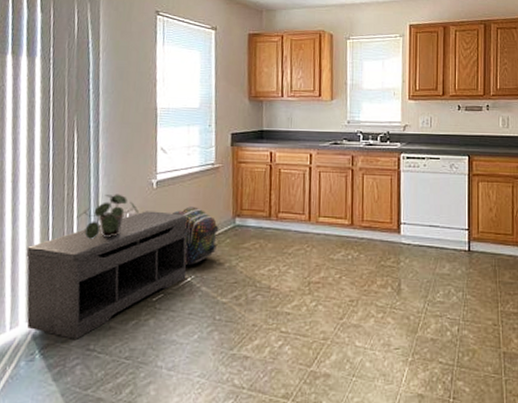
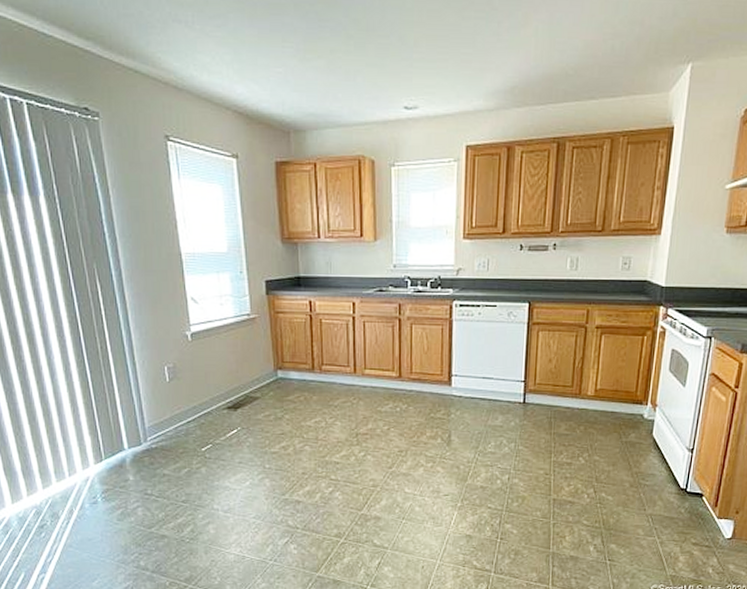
bench: present [26,211,187,339] -> none [70,364,233,485]
potted plant: present [75,194,139,240] -> none [113,347,176,393]
backpack: present [171,206,219,266] -> none [210,359,261,418]

